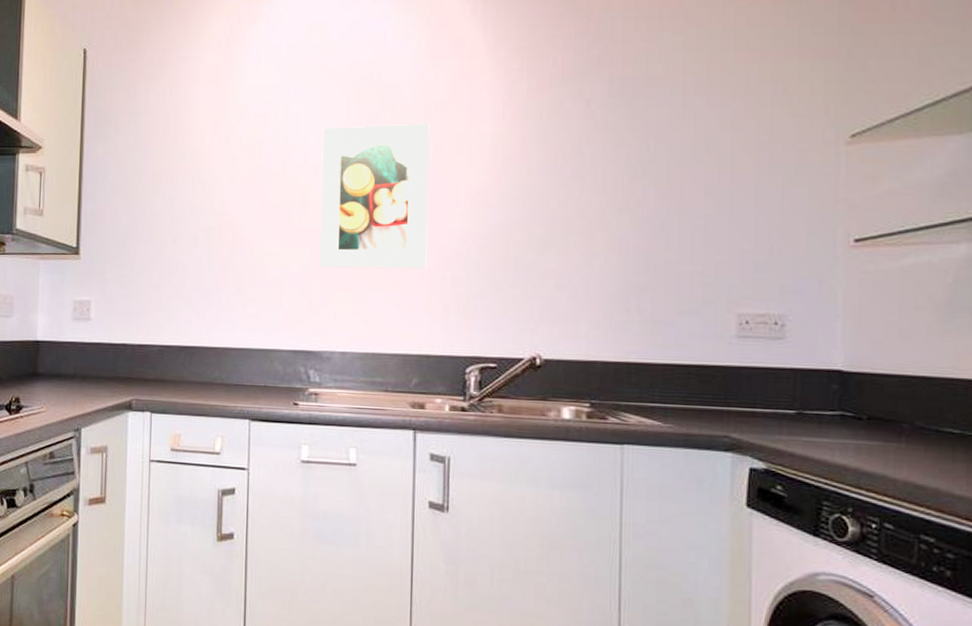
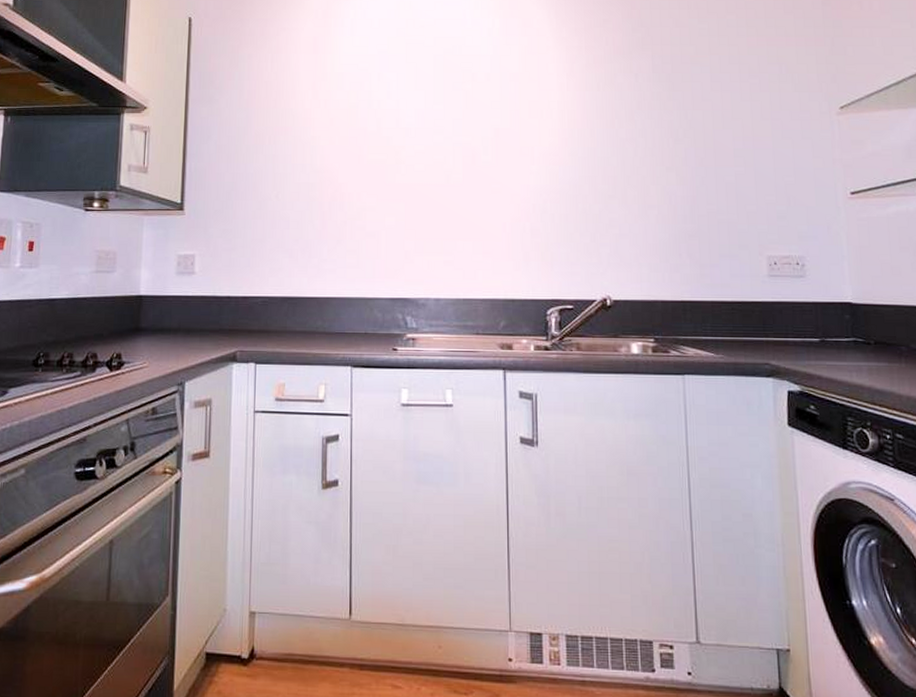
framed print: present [319,124,430,269] -> none [412,92,509,221]

